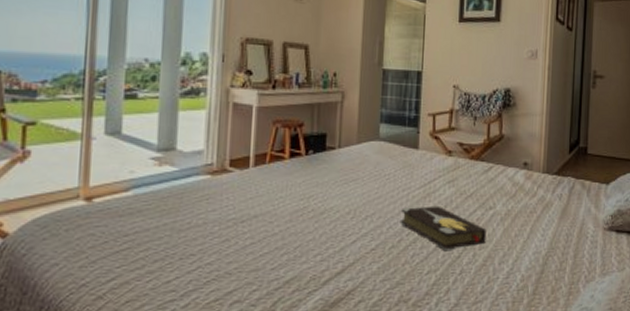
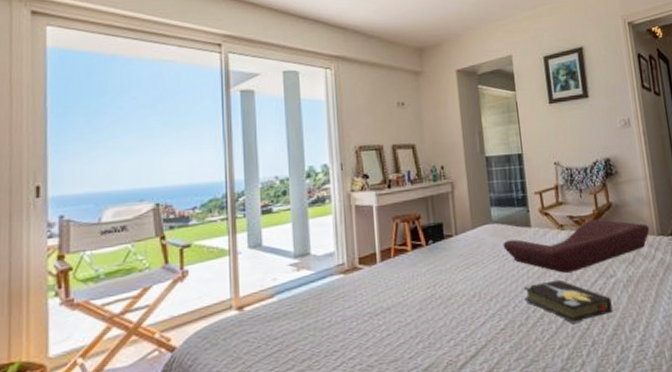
cushion: none [387,150,537,200] -> present [503,219,650,273]

